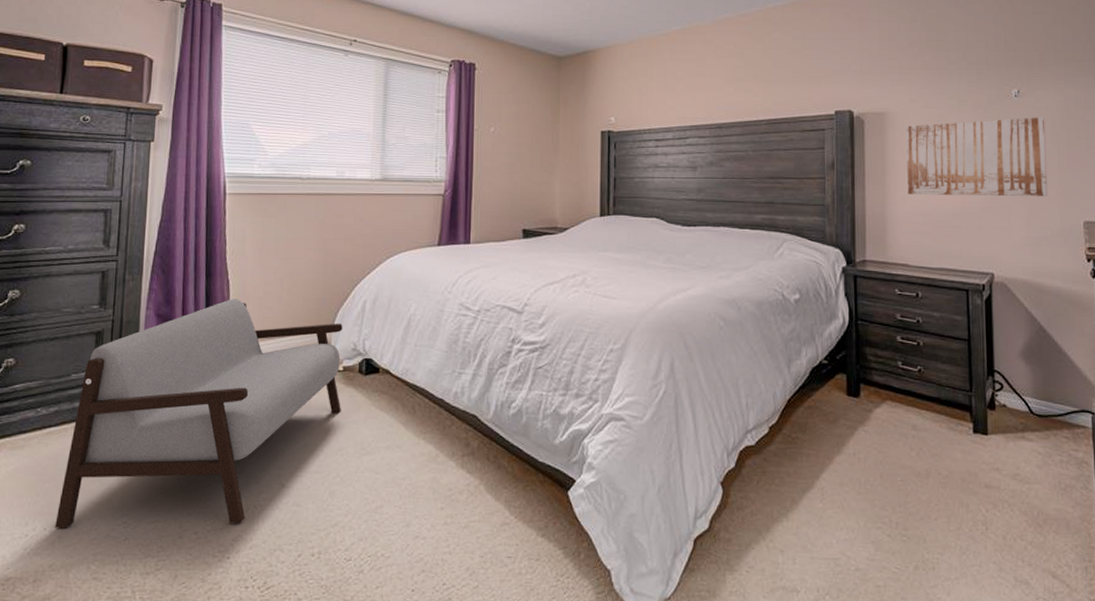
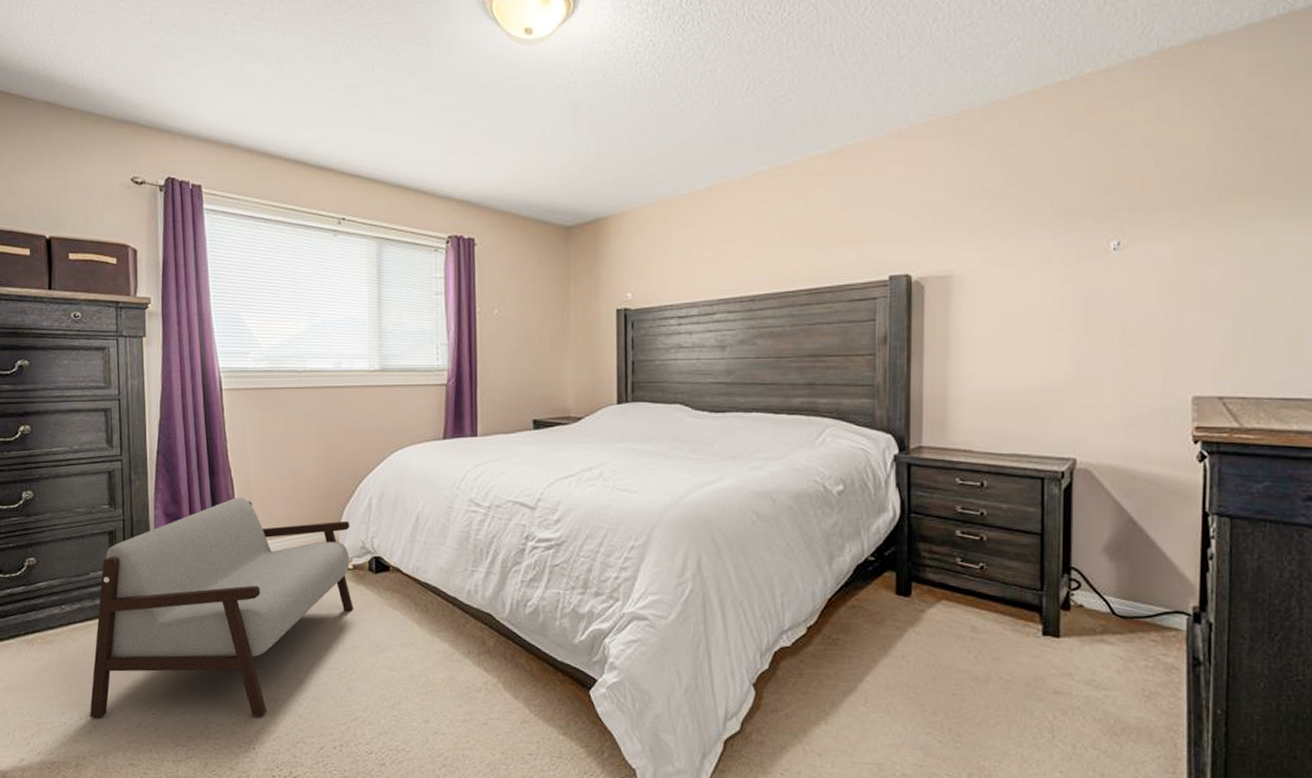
wall art: present [906,117,1048,196] -> none [975,273,1151,371]

